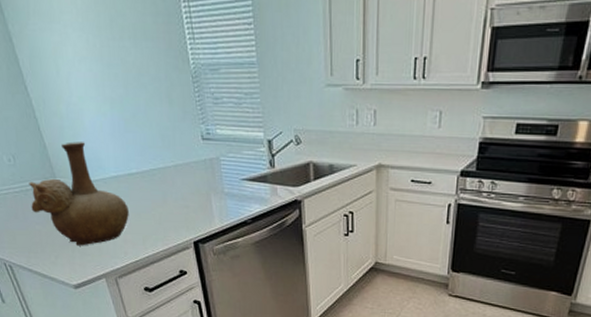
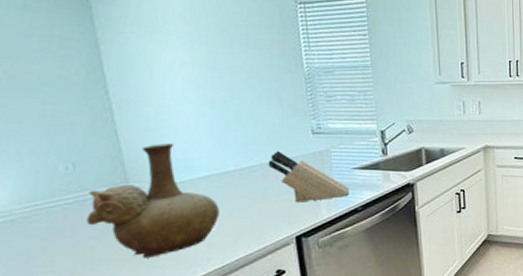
knife block: none [164,155,239,210] -> present [268,150,349,203]

